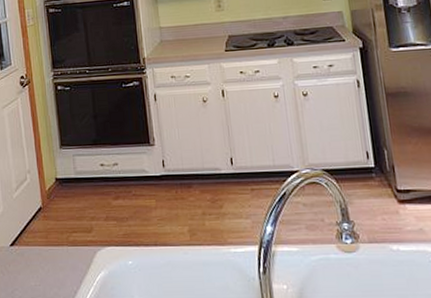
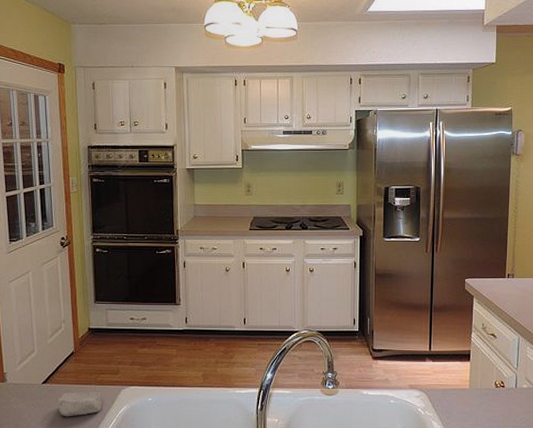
soap bar: none [27,255,77,286] -> present [57,392,102,417]

